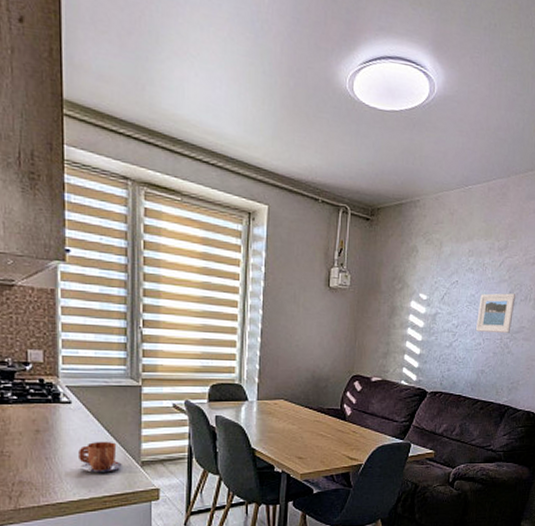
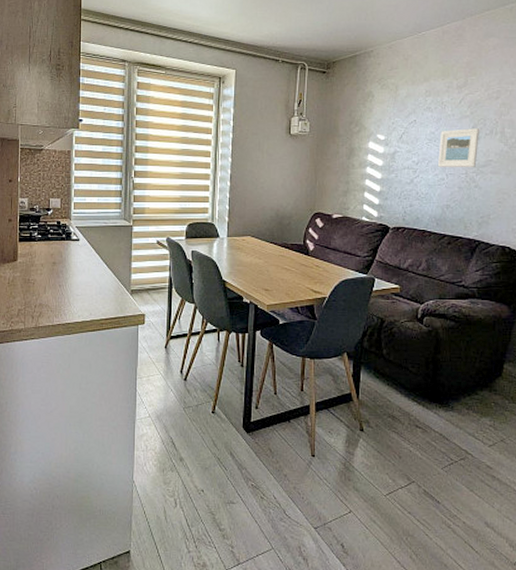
mug: present [79,441,122,473] -> none [83,272,116,299]

